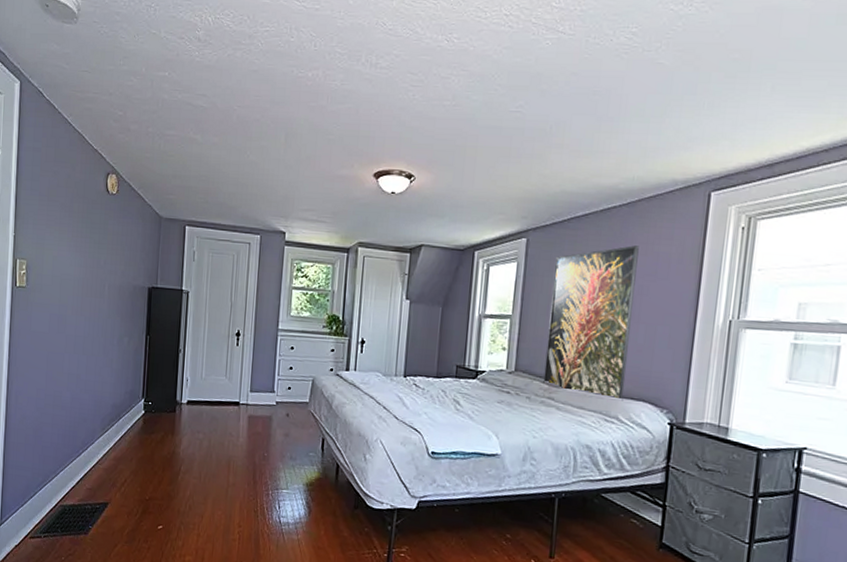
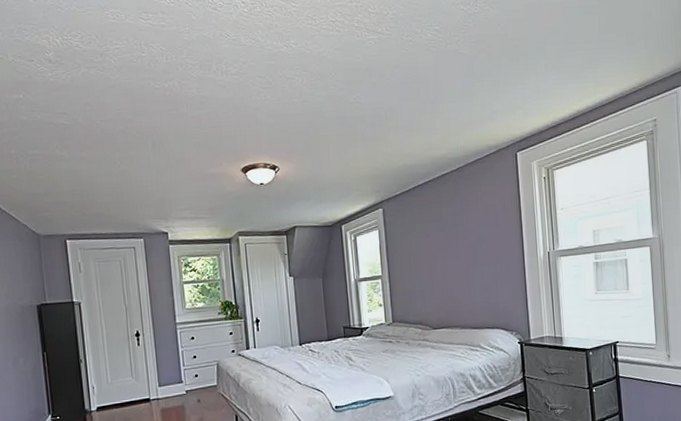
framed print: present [543,245,639,401] -> none [409,202,482,331]

